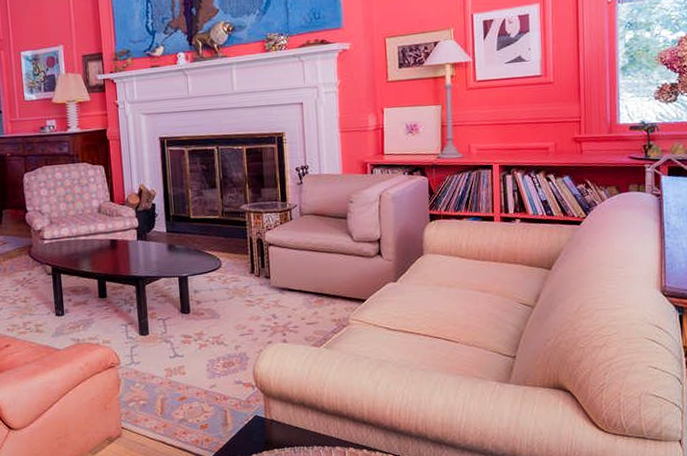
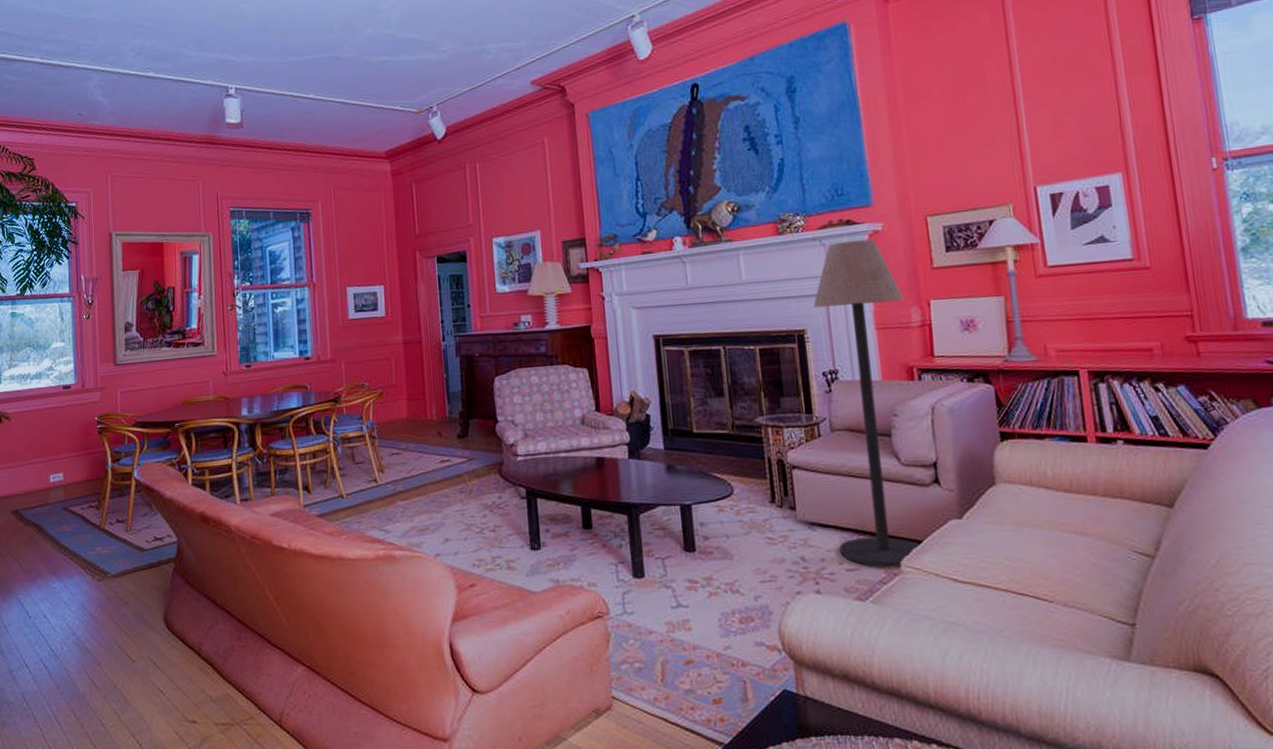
floor lamp: none [291,57,364,321] -> present [813,239,921,568]

